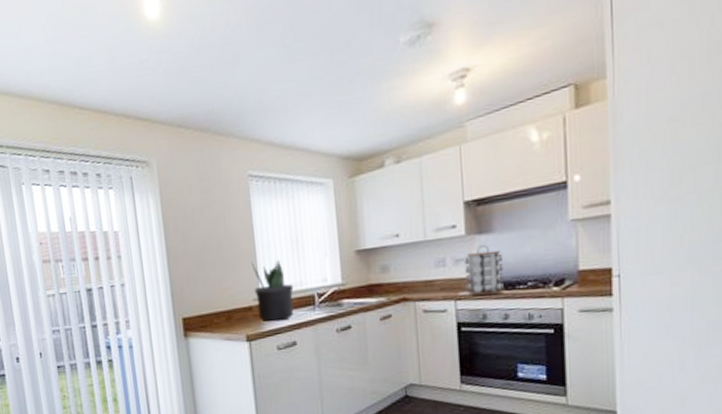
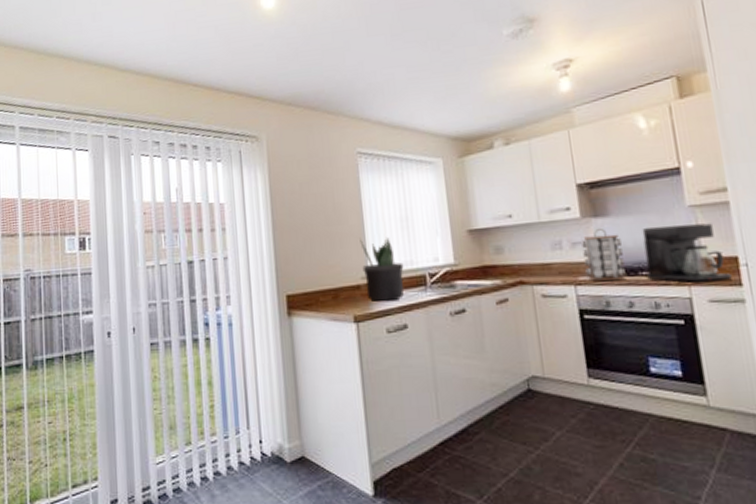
coffee maker: none [523,236,603,295] -> present [642,223,732,284]

